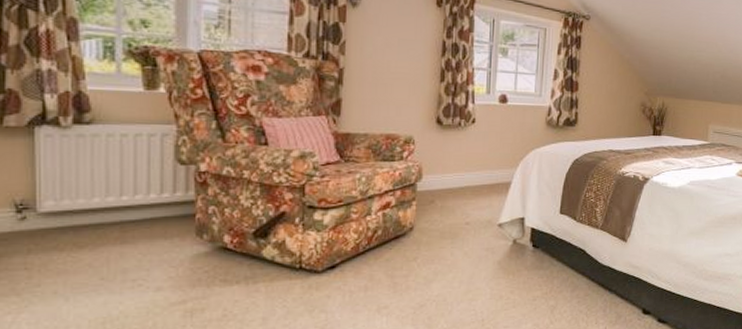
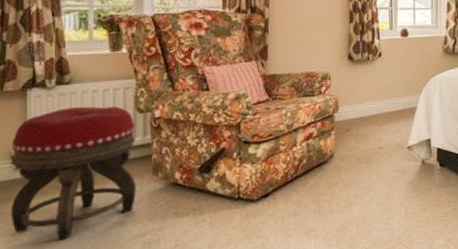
footstool: none [16,152,176,304] -> present [11,106,136,241]

